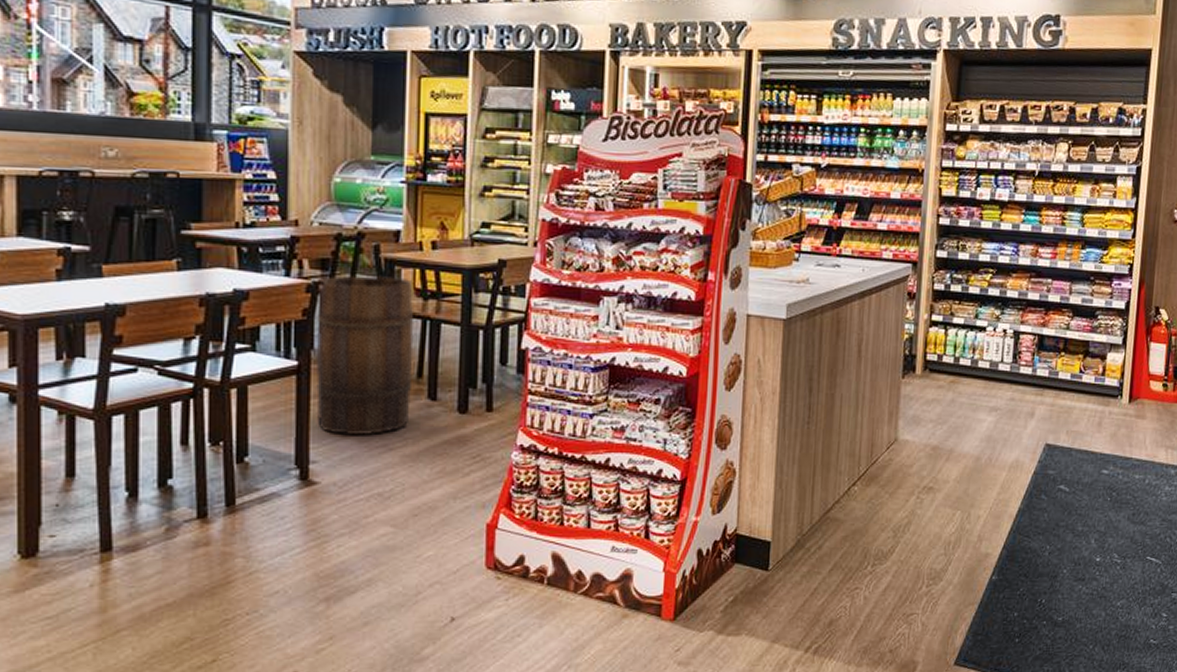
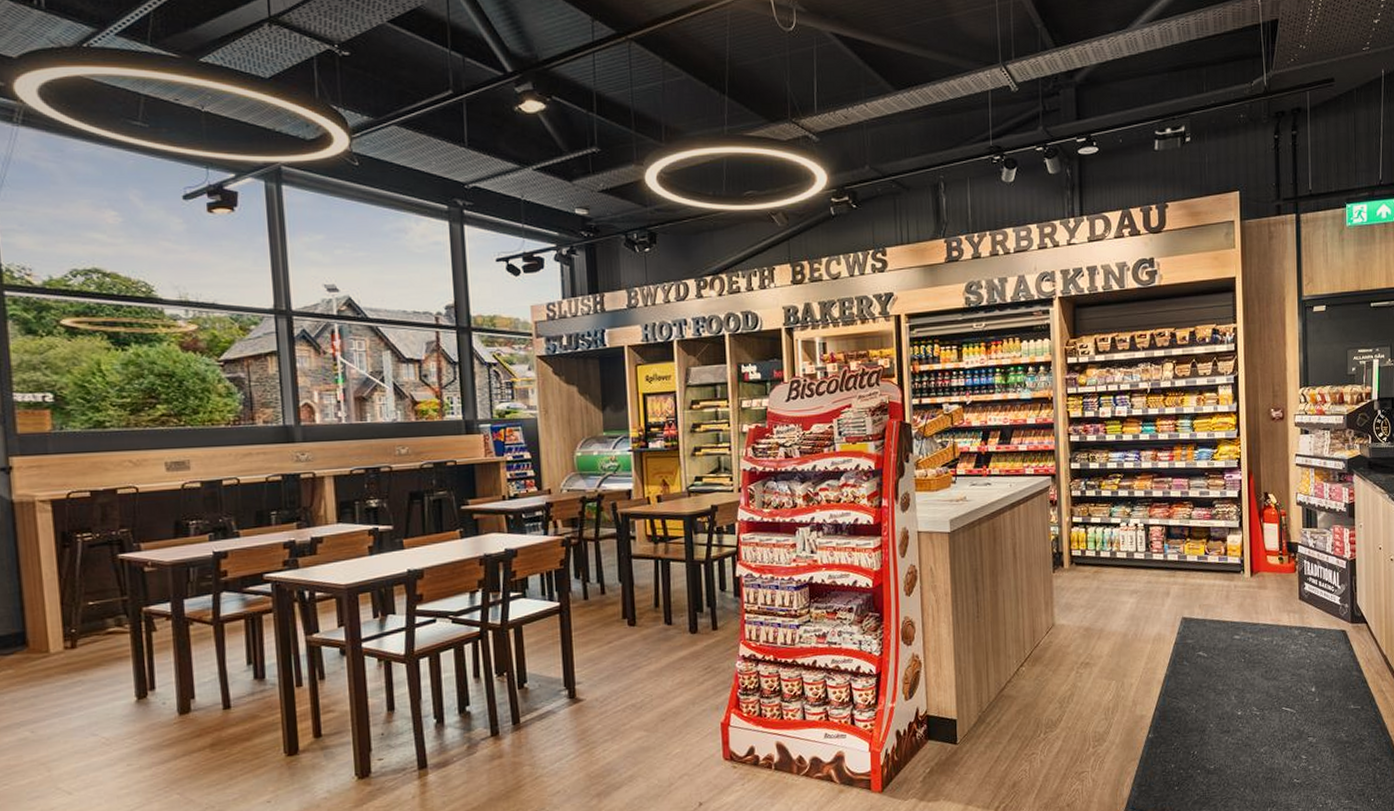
wooden barrel: present [315,275,415,436] -> none [571,527,652,659]

